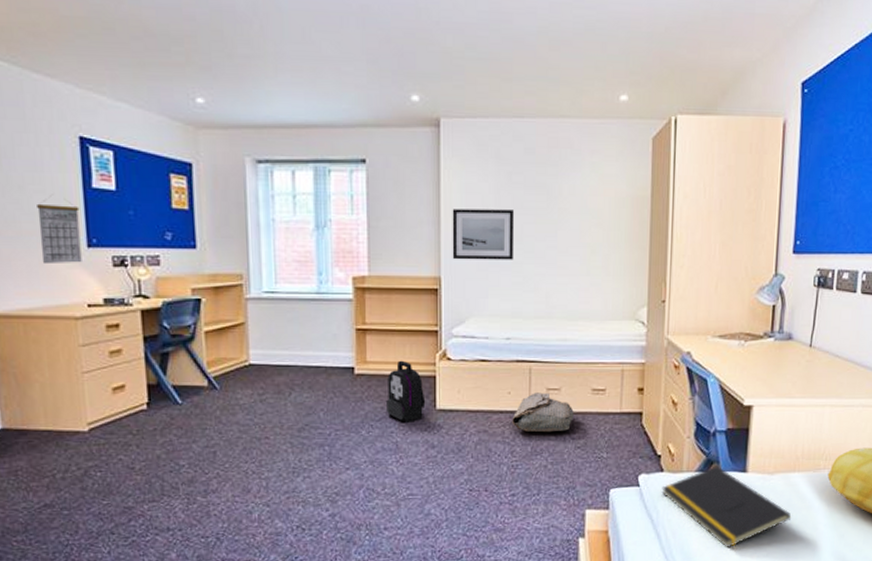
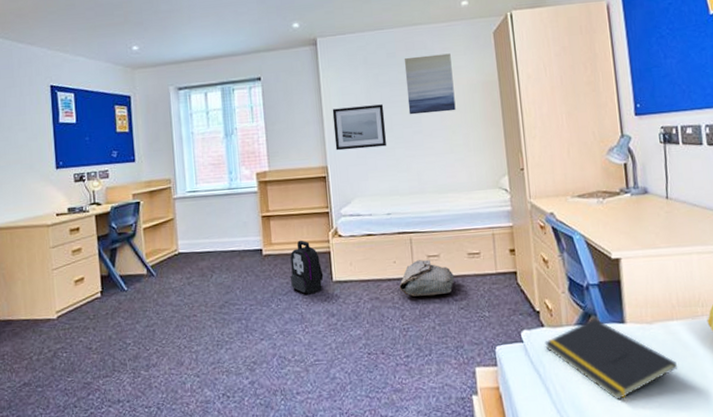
calendar: present [37,200,82,265] -> none [21,135,52,185]
wall art: none [543,156,600,227] -> present [404,53,456,115]

